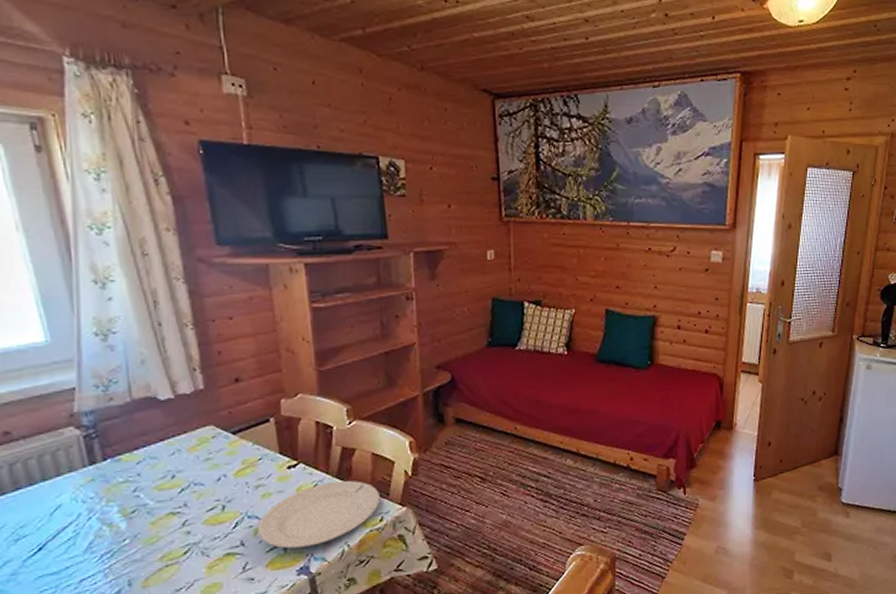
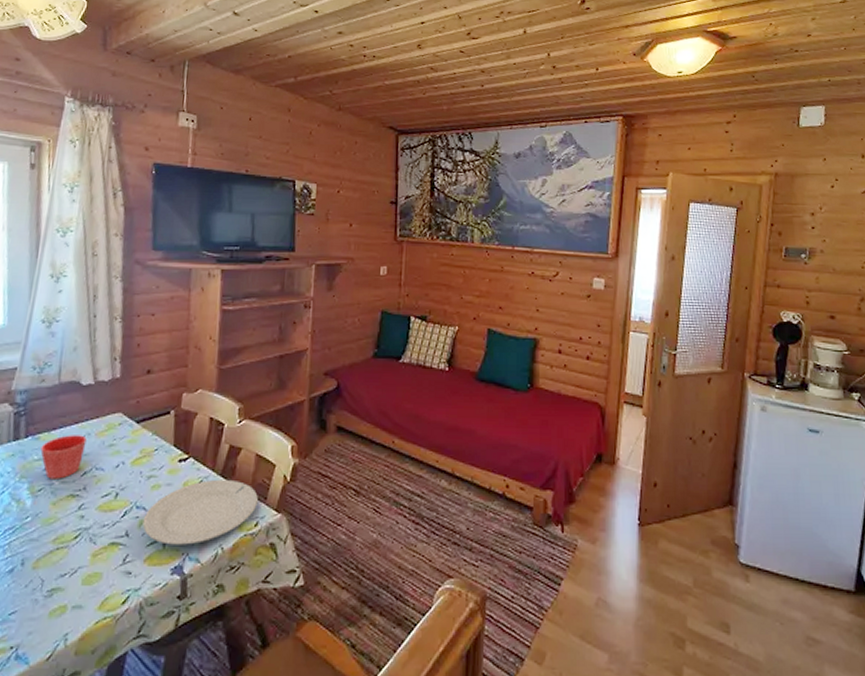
flower pot: none [124,452,178,500] -> present [40,435,87,479]

